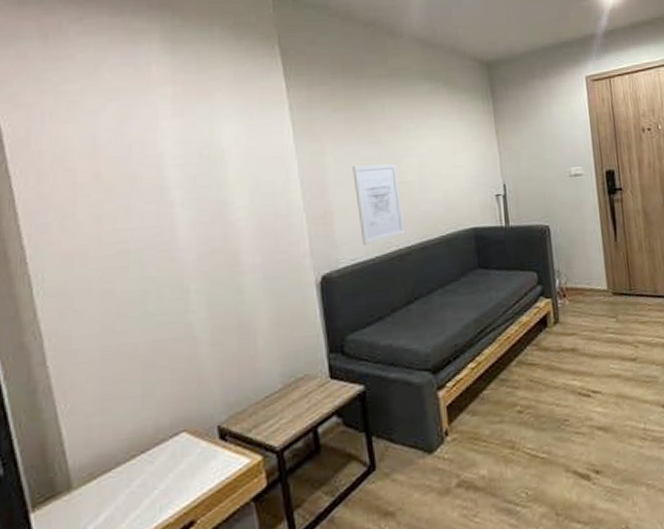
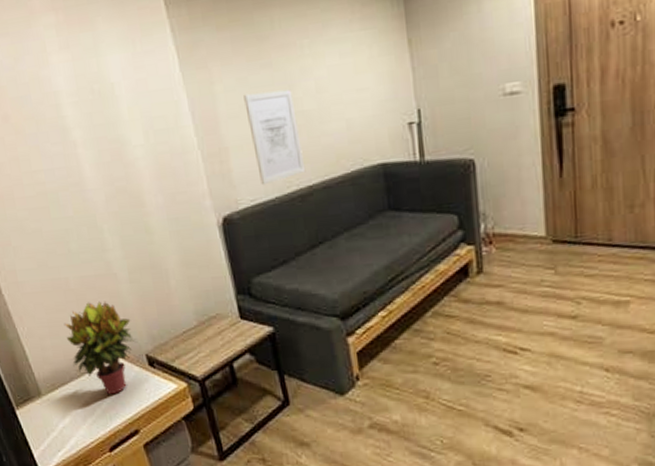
potted plant: none [120,367,209,480] -> present [63,301,137,395]

